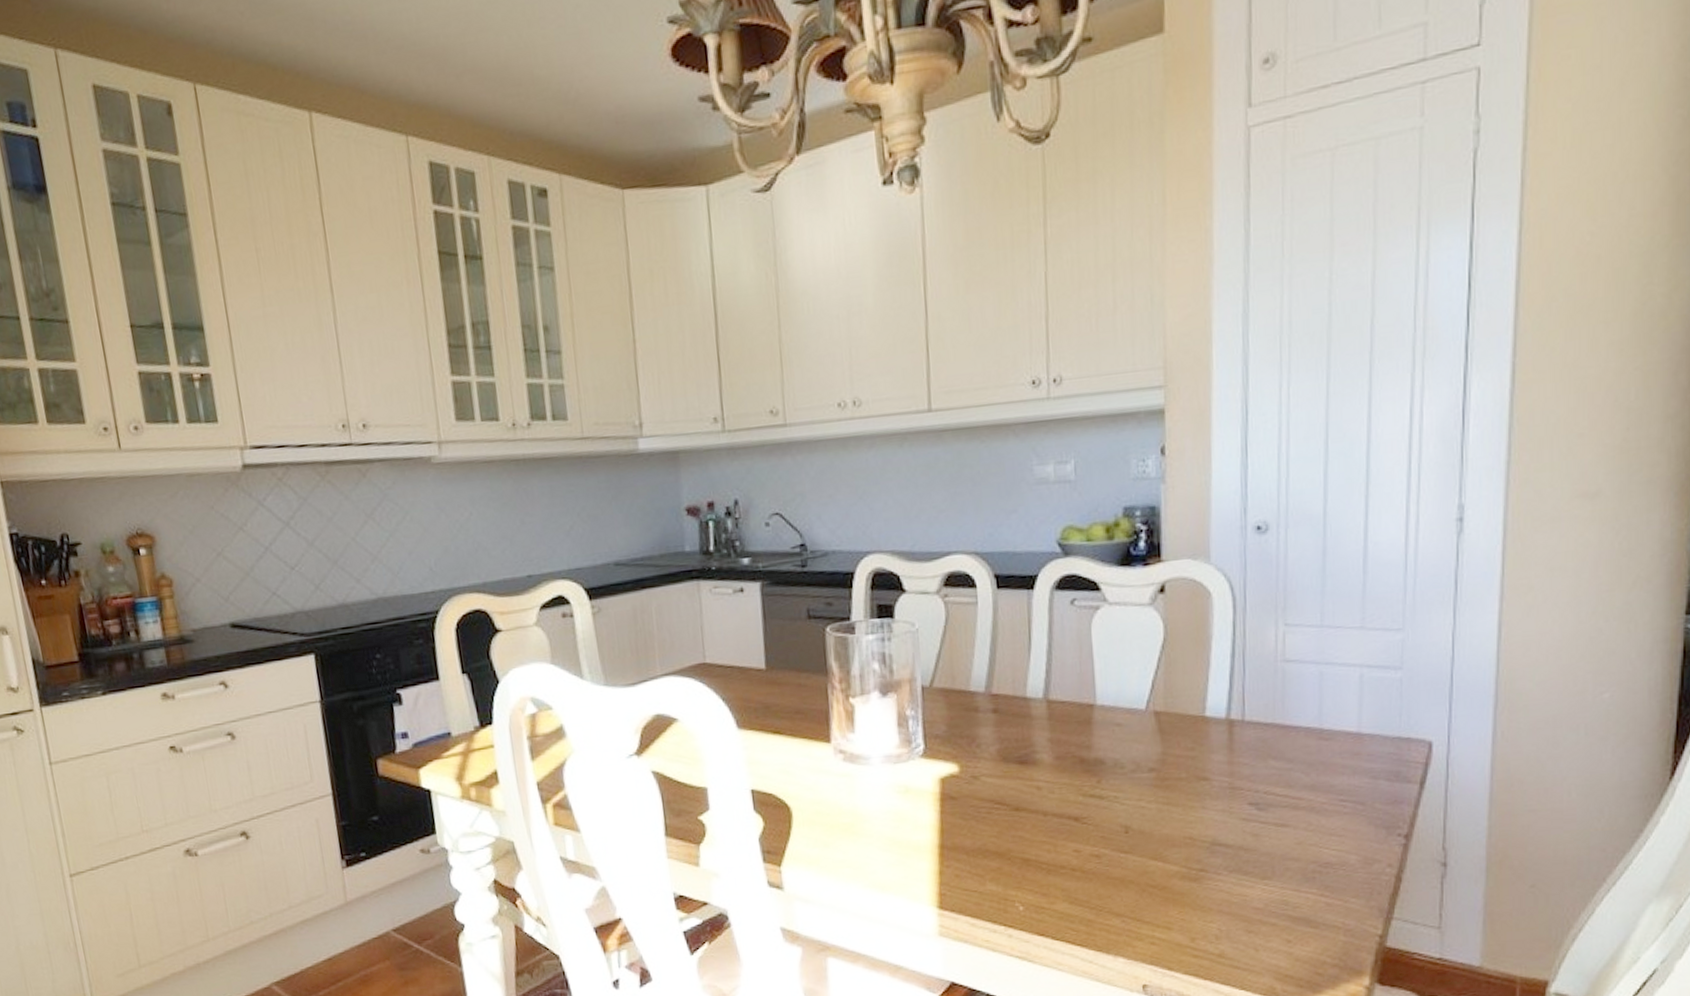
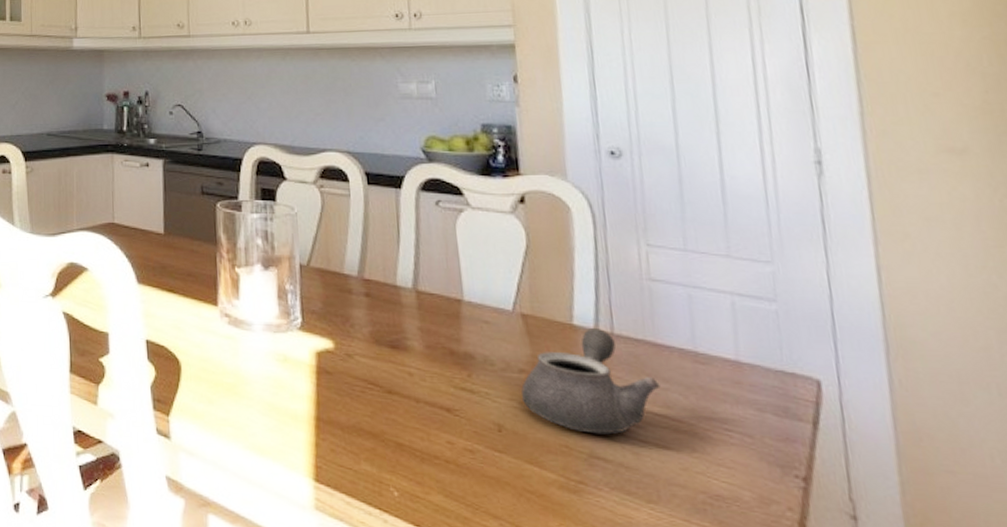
teapot: none [1150,717,1285,822] -> present [521,328,661,435]

